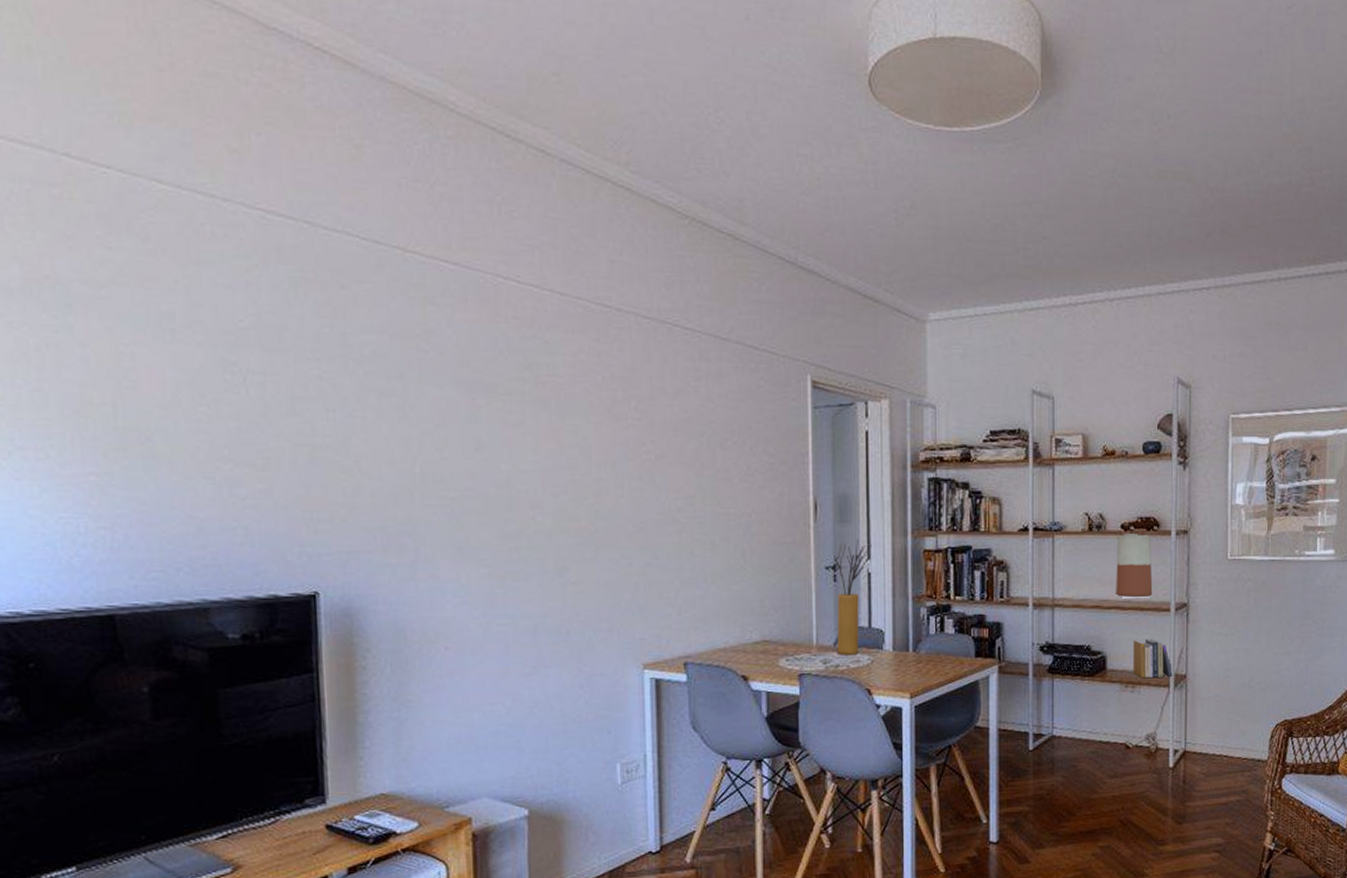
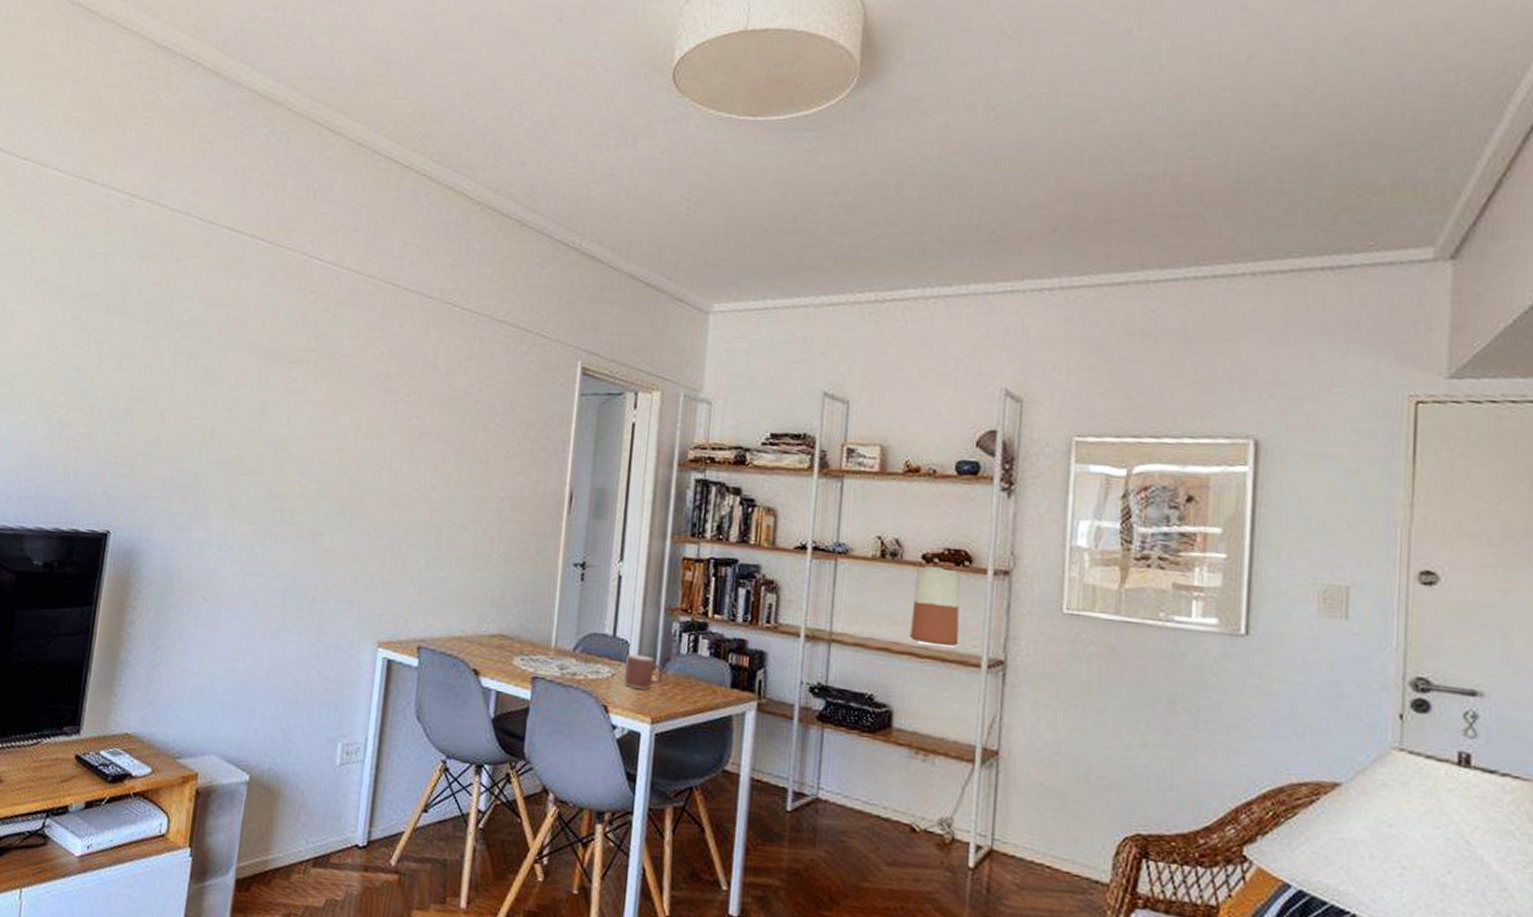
vase: present [834,540,872,656] -> none [576,538,626,665]
mug: none [883,640,917,671] -> present [624,653,664,690]
books: present [1132,638,1173,678] -> none [927,696,980,752]

